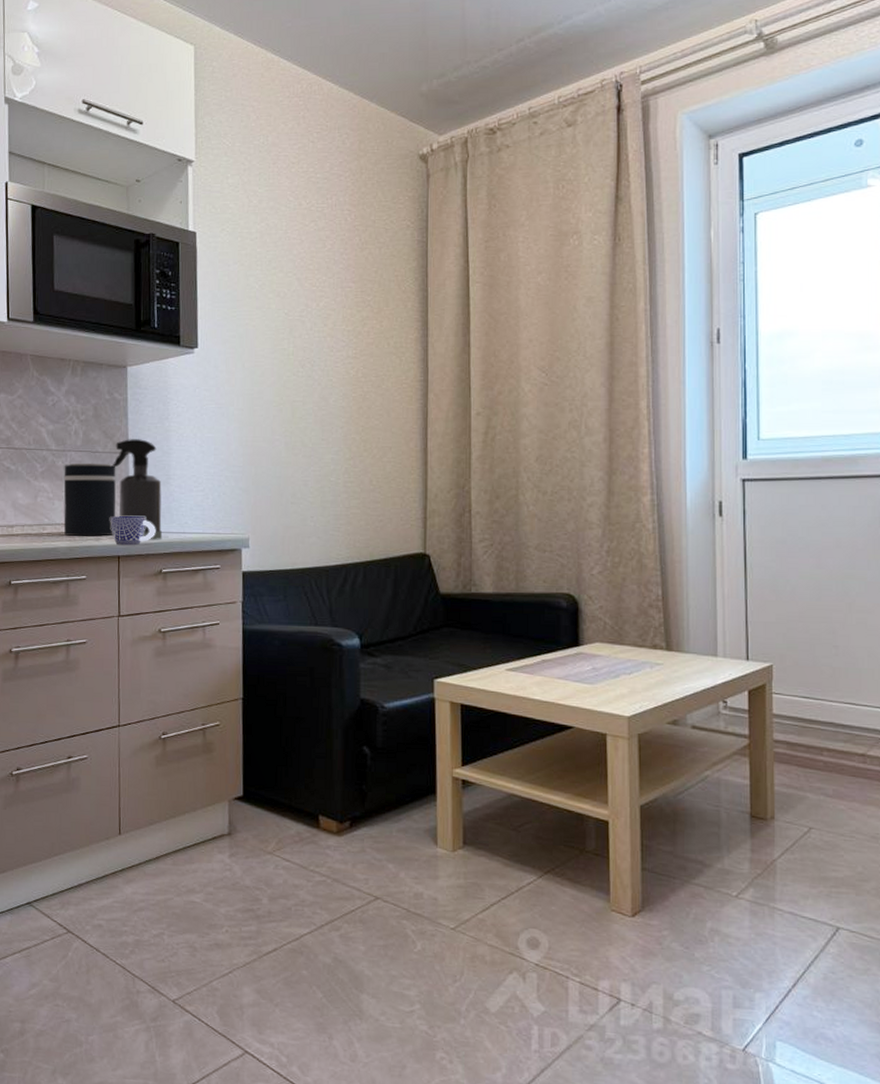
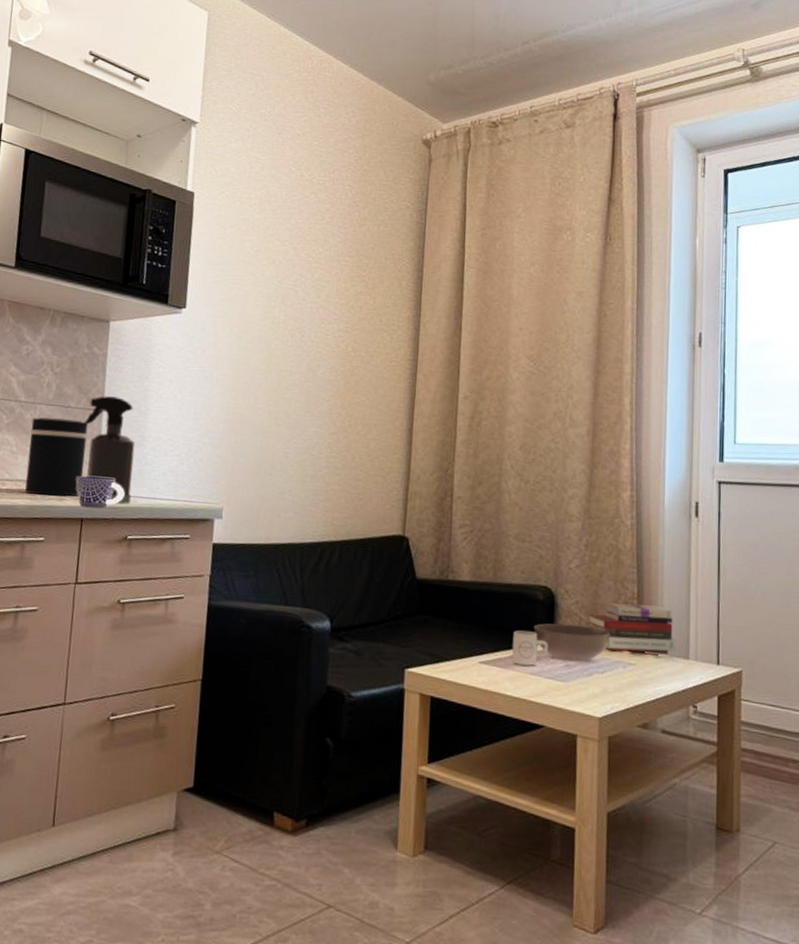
mug: none [538,637,574,671] -> present [511,630,548,666]
bowl: none [558,628,636,665] -> present [533,623,611,663]
books: none [613,605,704,654] -> present [588,603,676,655]

